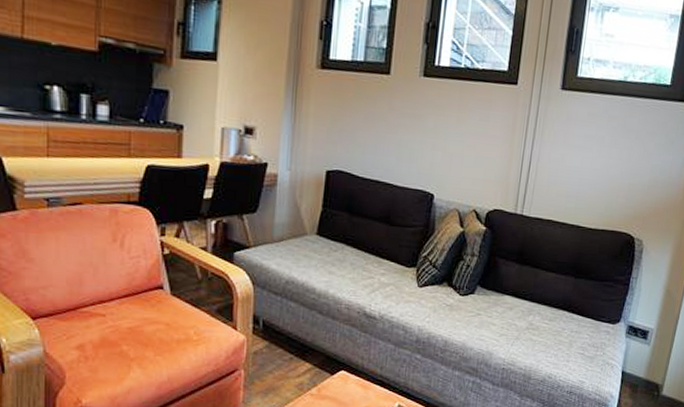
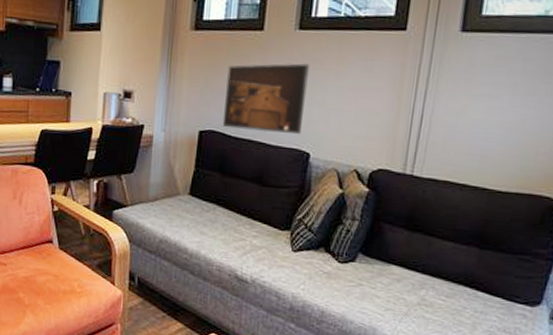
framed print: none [350,106,433,177] -> present [222,63,309,135]

